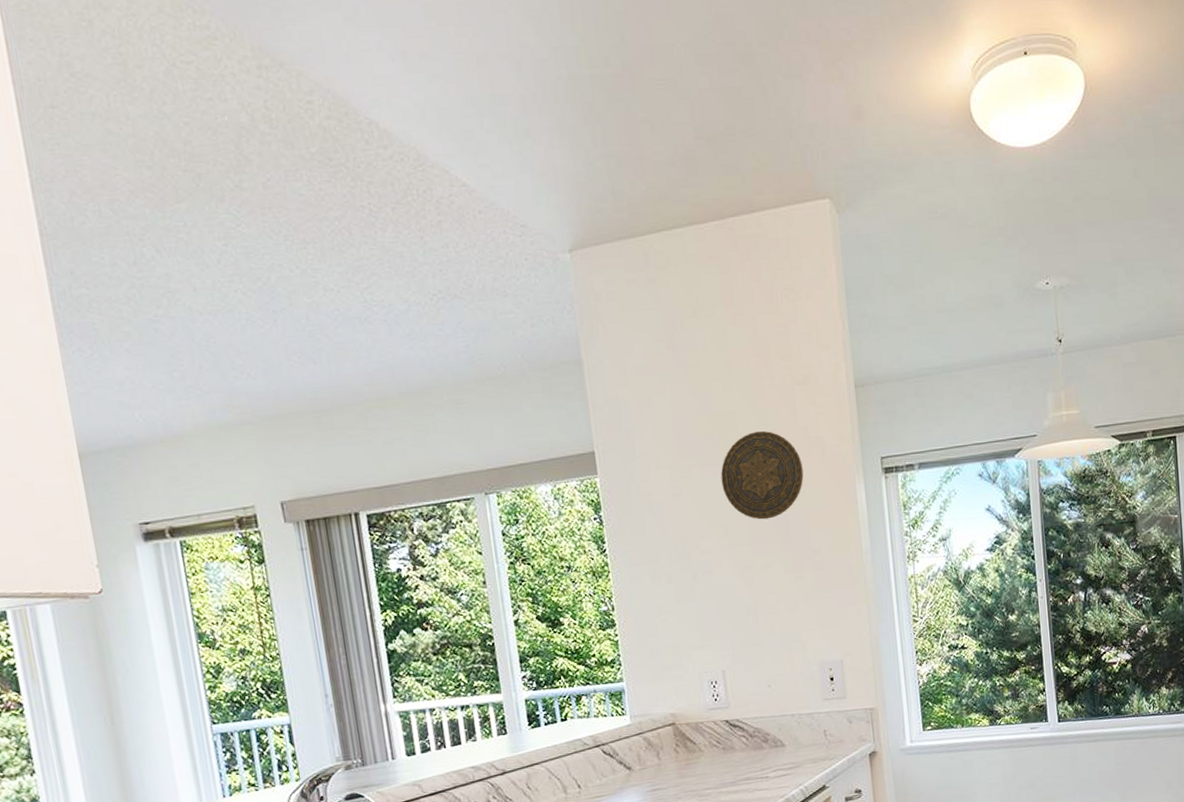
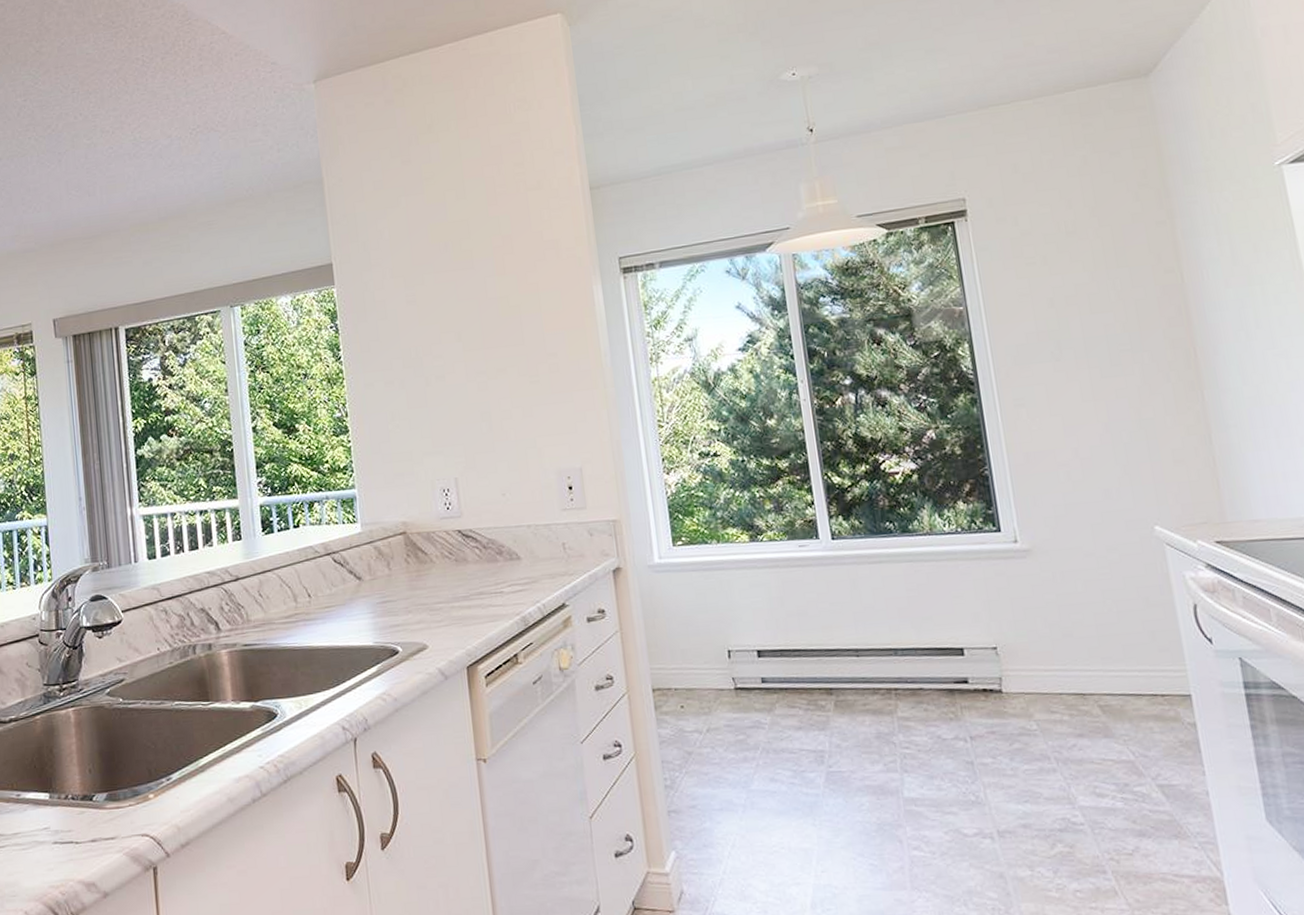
decorative plate: present [720,430,804,520] -> none [454,236,538,324]

